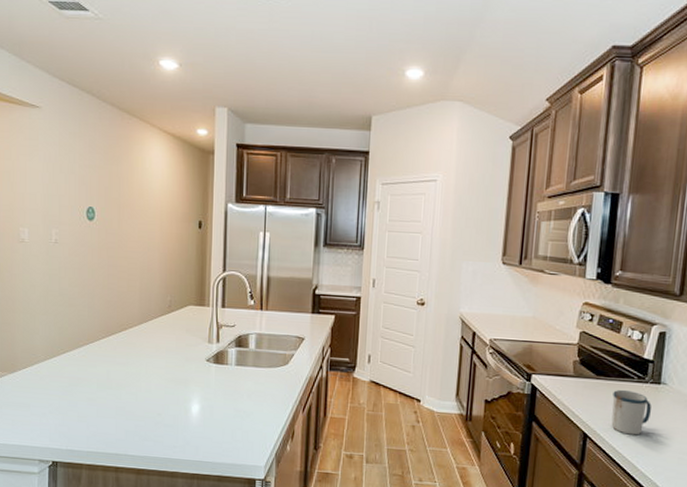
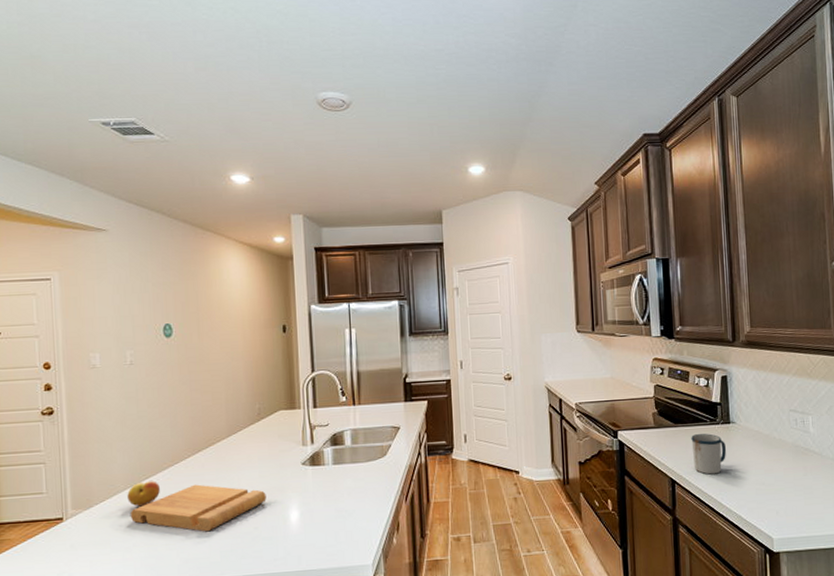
fruit: none [47,355,75,378] -> present [127,481,160,507]
cutting board: none [48,365,171,411] -> present [130,484,267,532]

